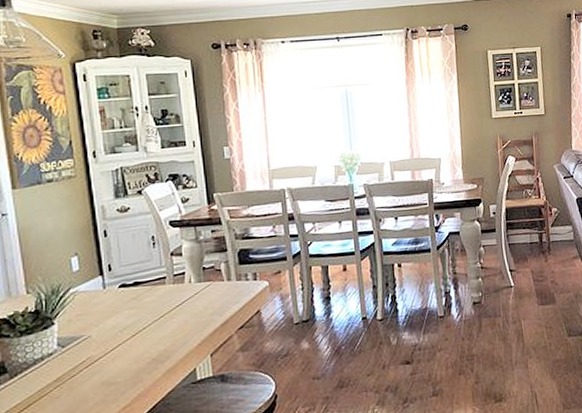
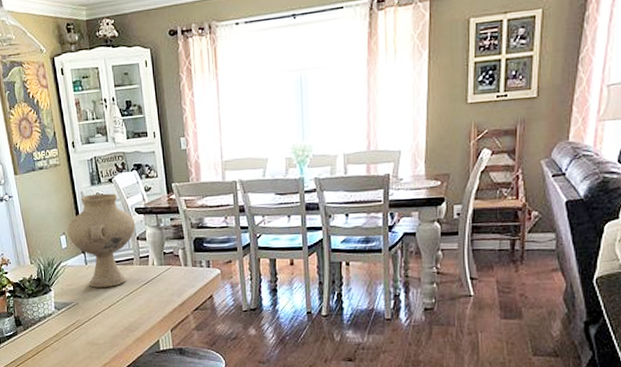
vase: none [81,206,170,315] -> present [67,193,136,288]

